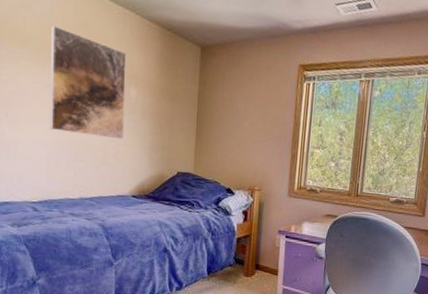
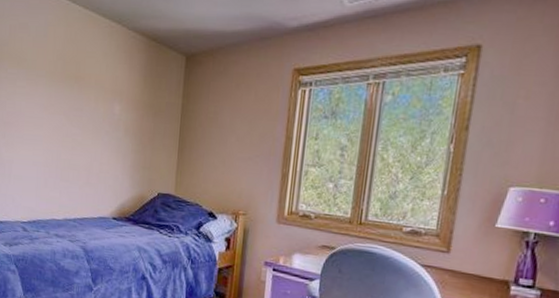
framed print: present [50,25,127,140] -> none [40,44,112,159]

